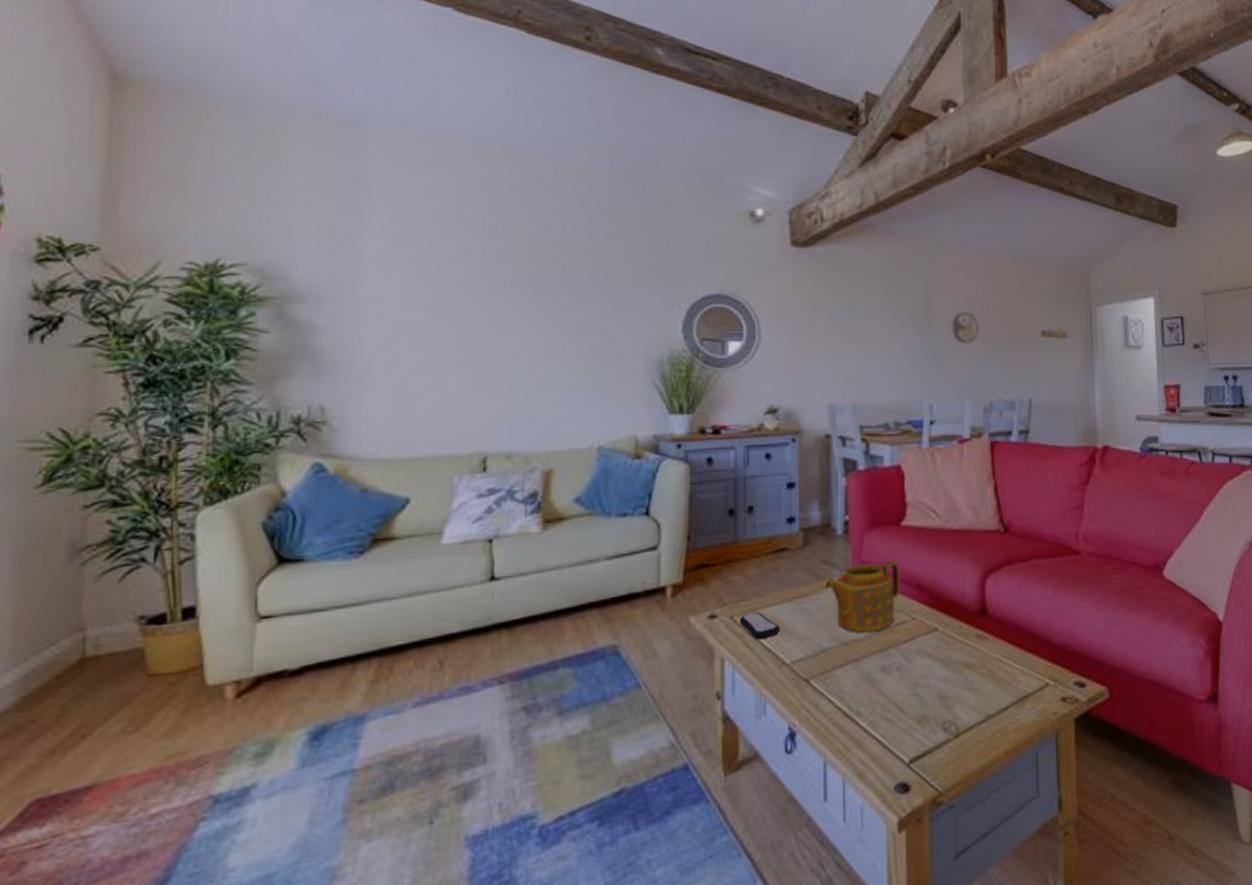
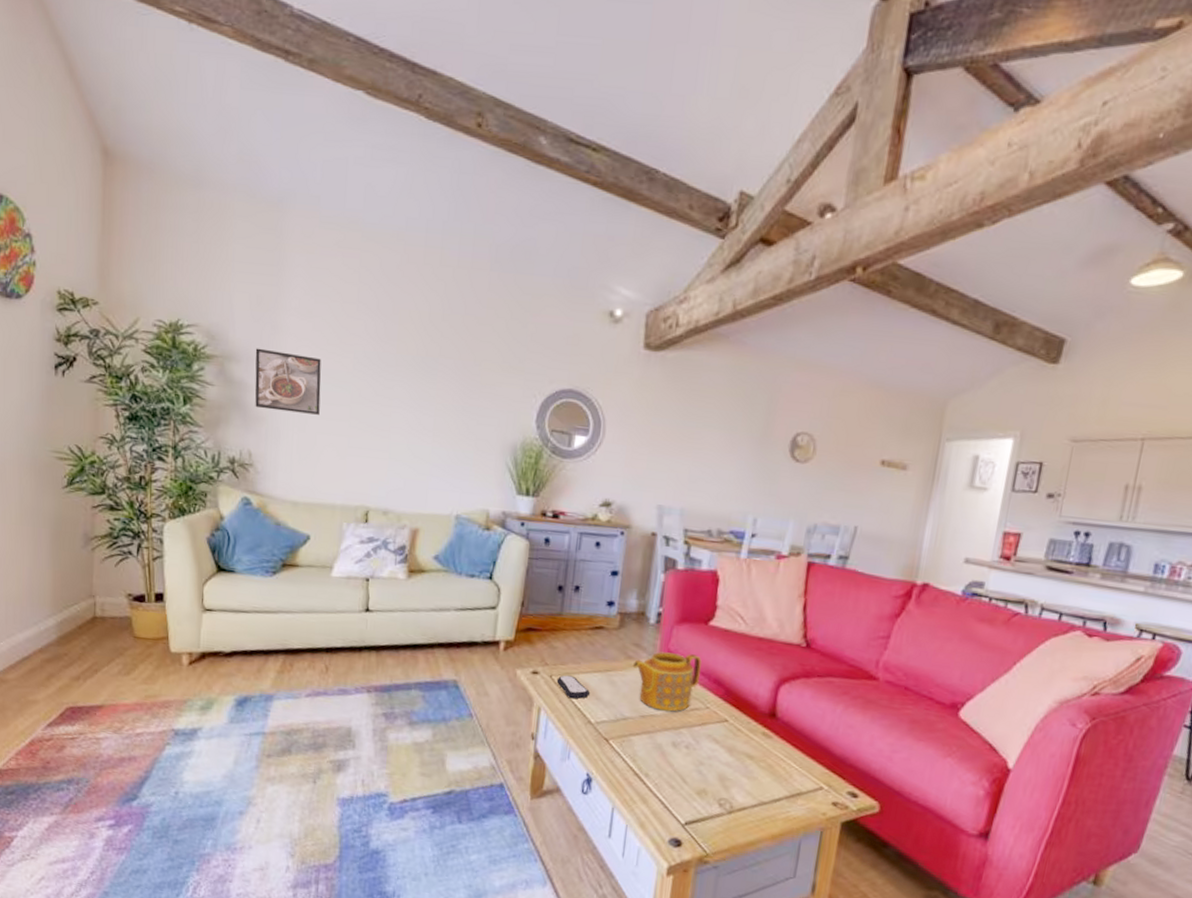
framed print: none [326,283,416,354] -> present [254,348,321,415]

